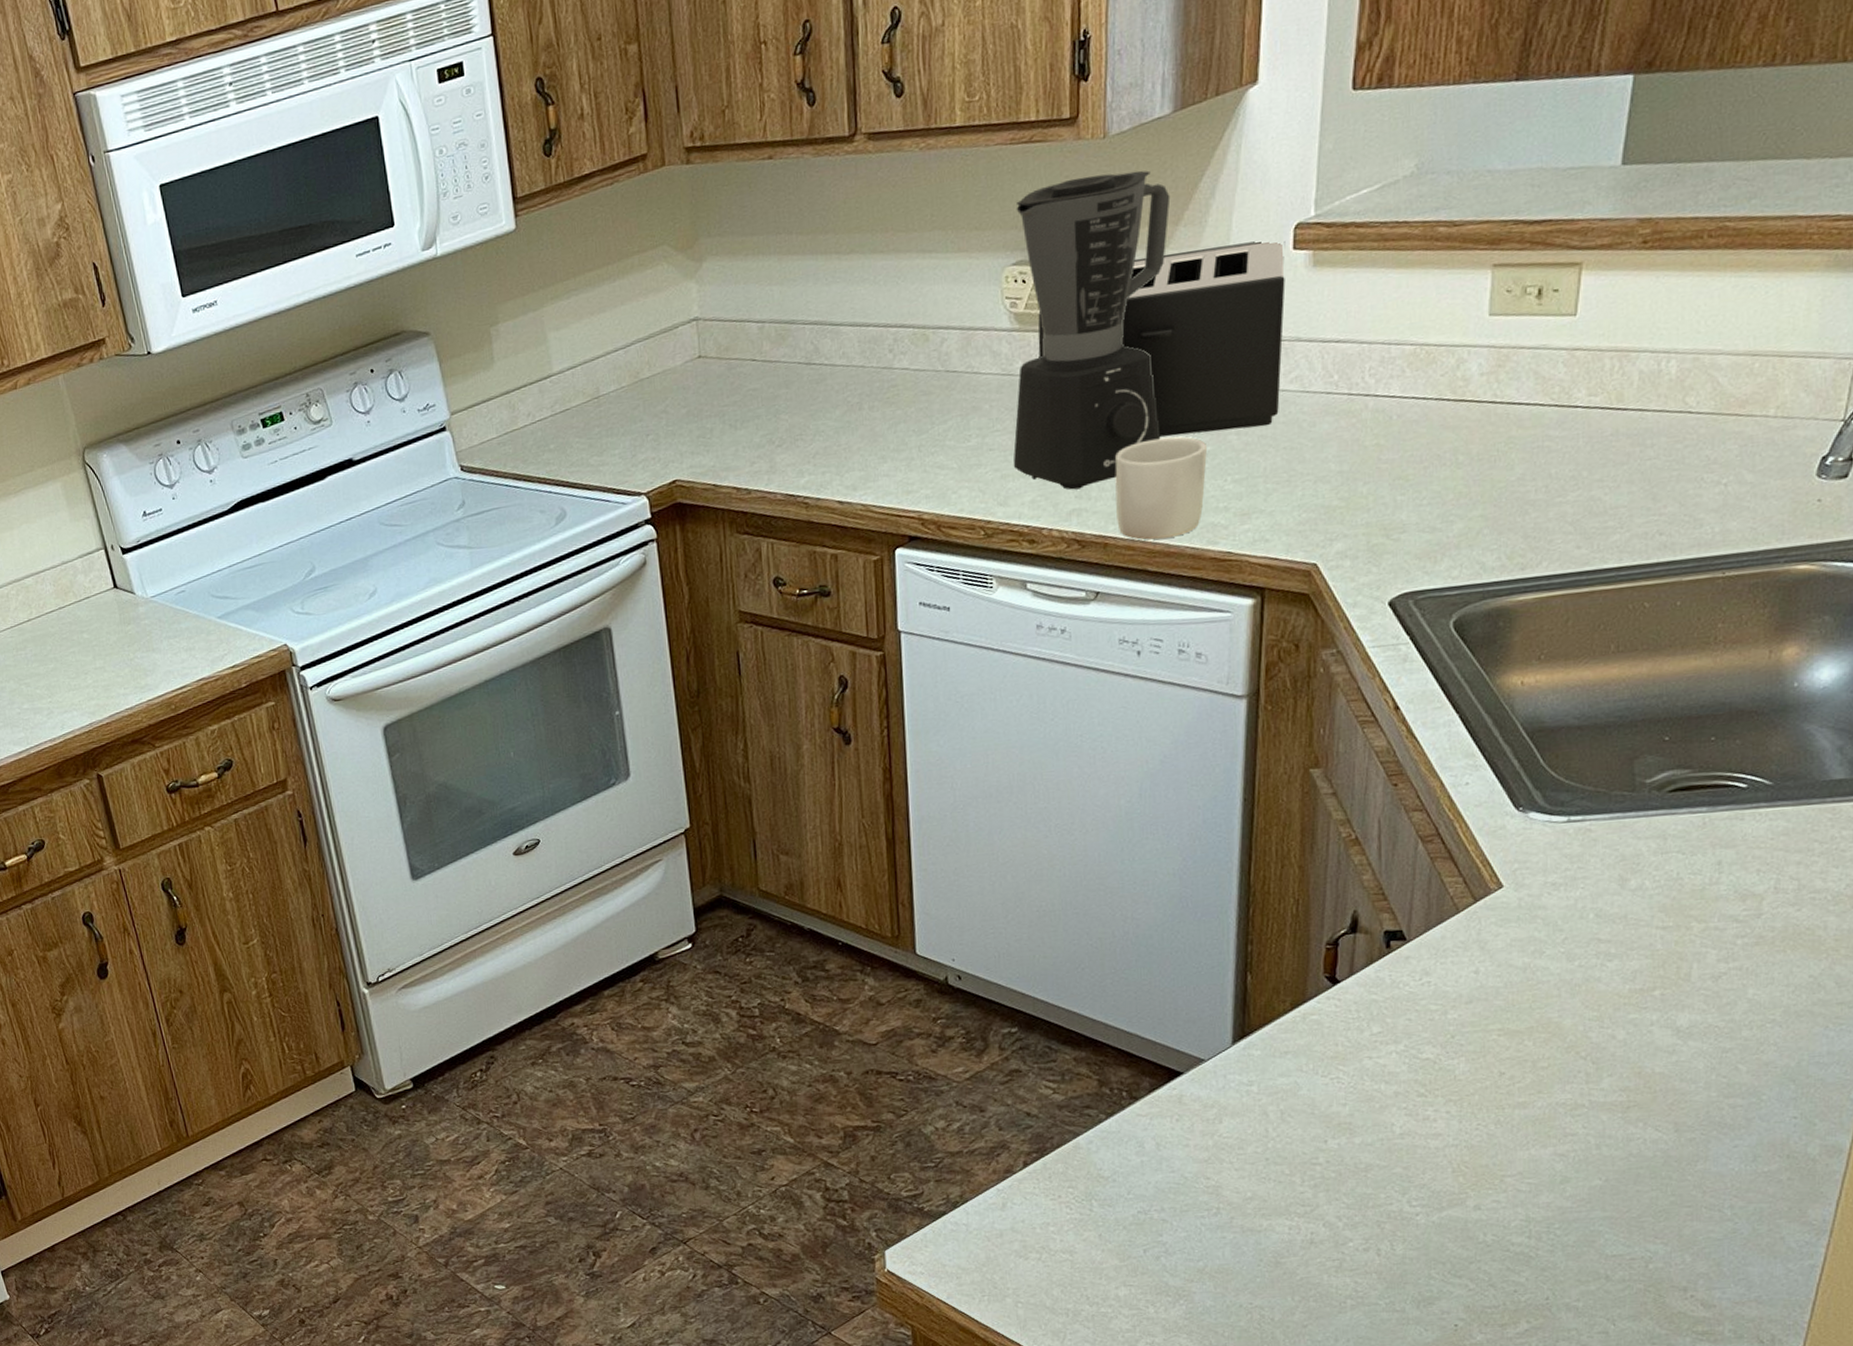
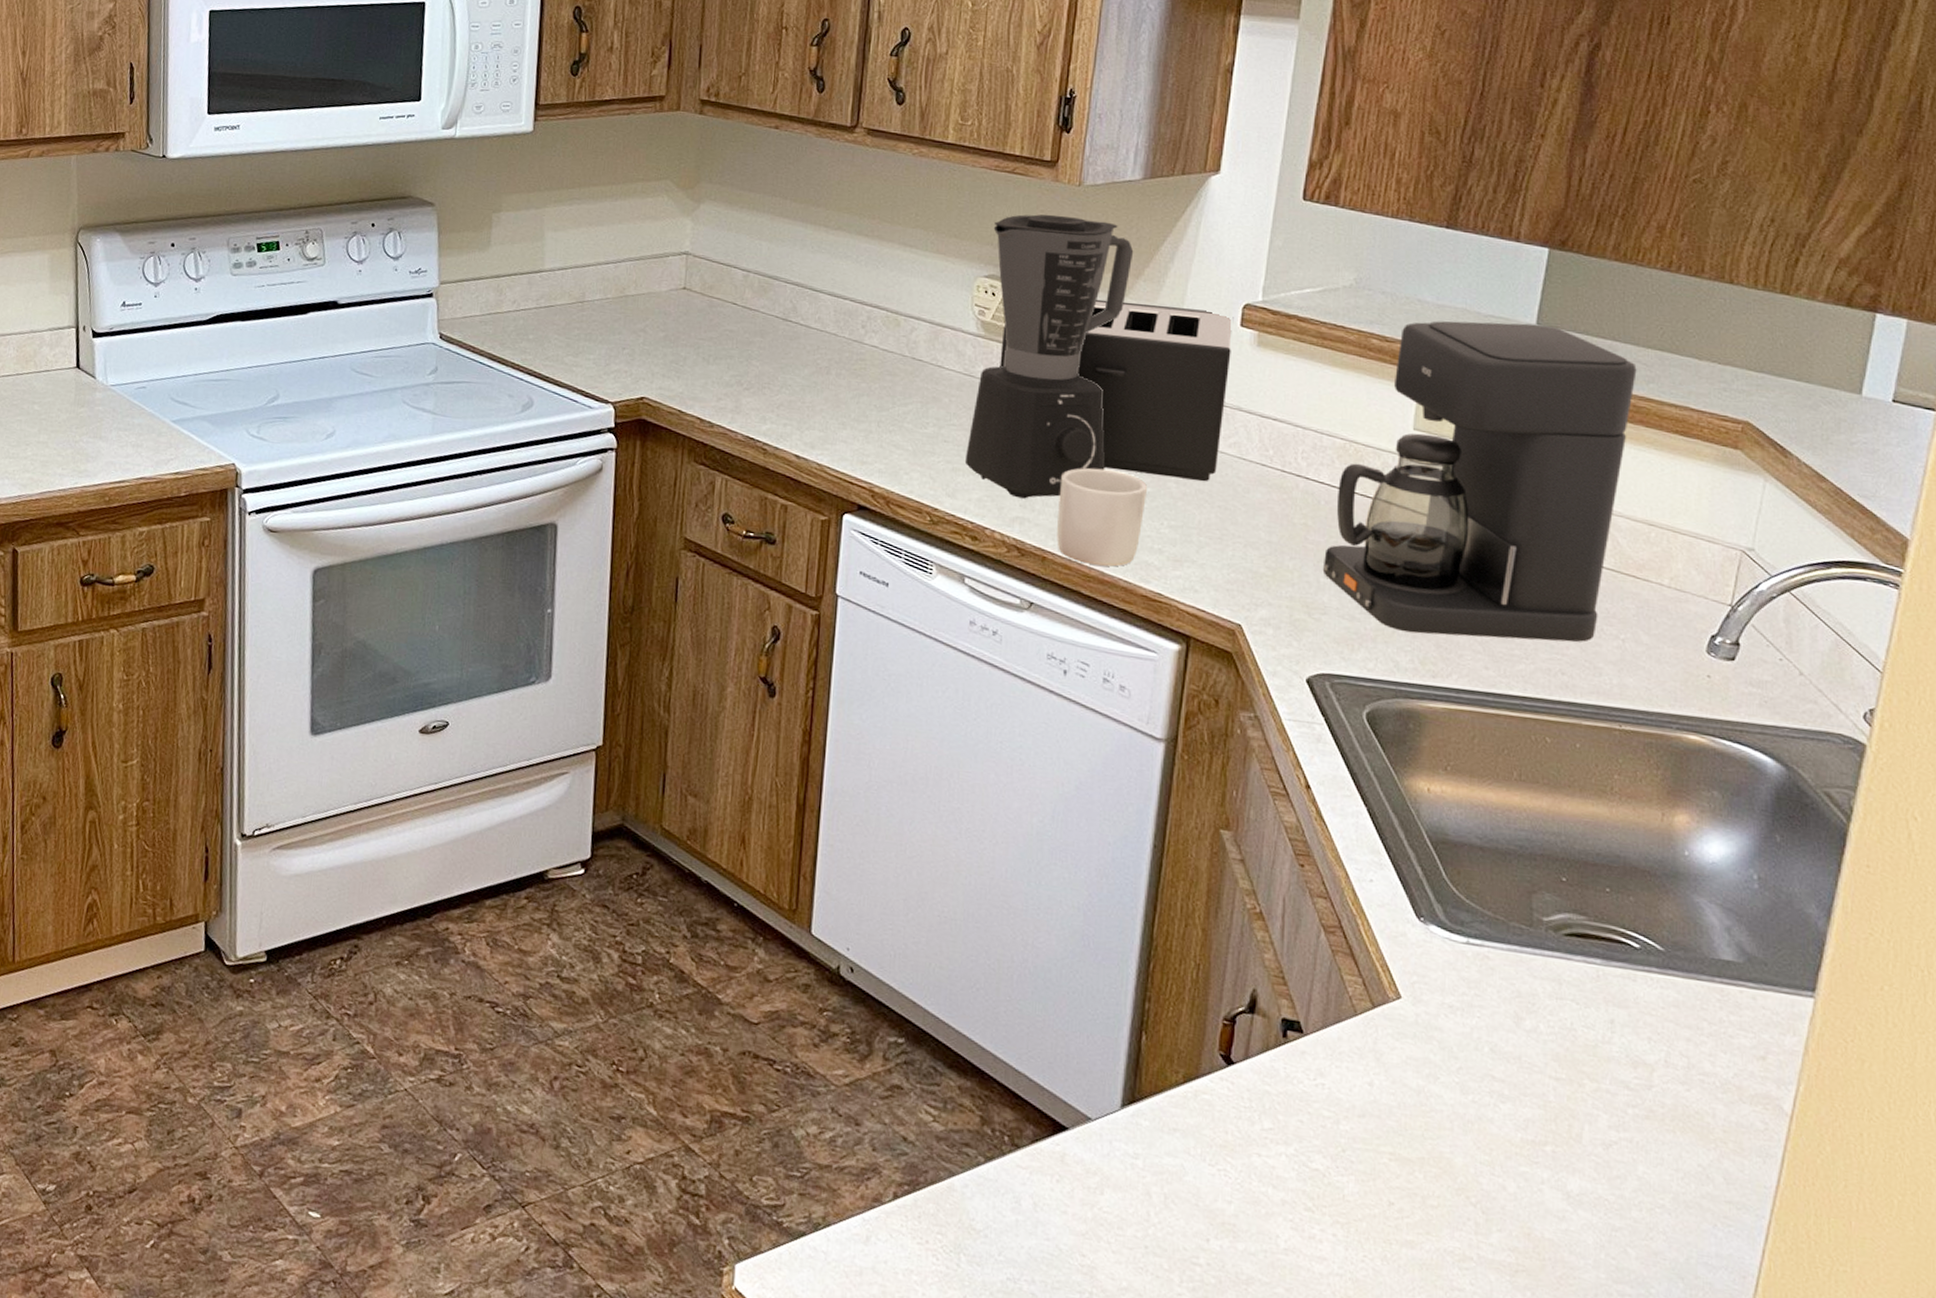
coffee maker: none [1398,162,1737,531] -> present [1322,321,1637,642]

